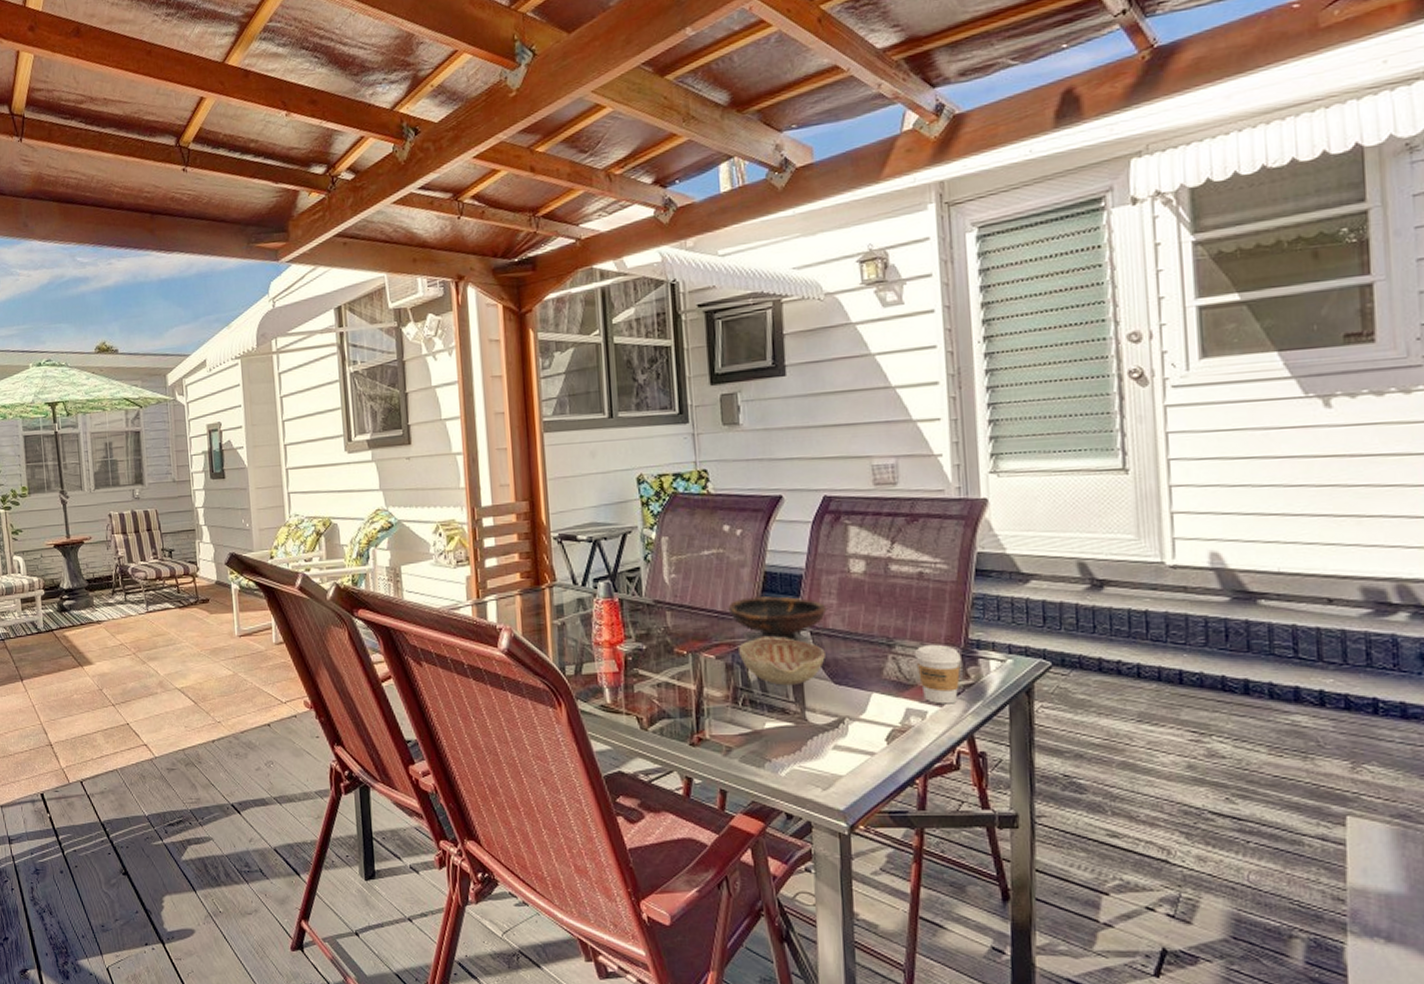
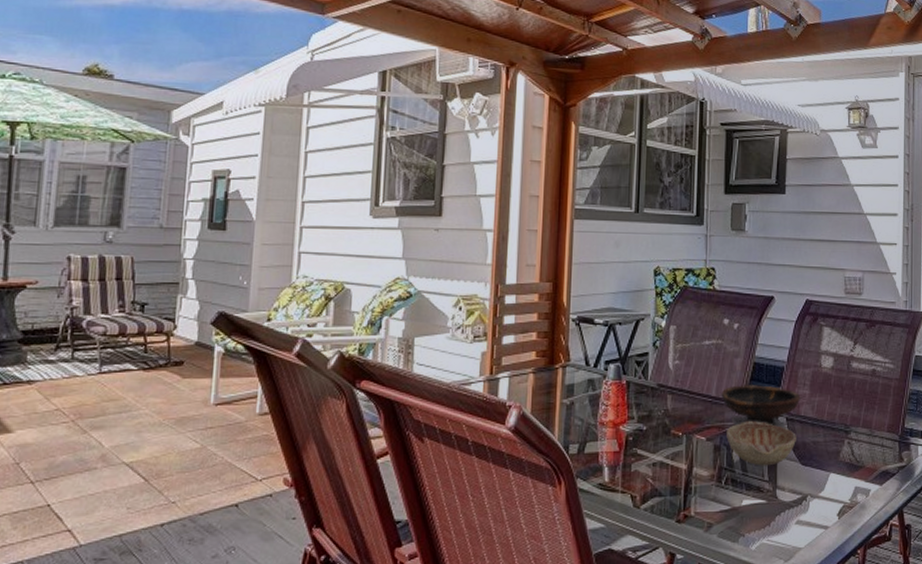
coffee cup: present [915,644,961,704] -> none [865,431,898,483]

